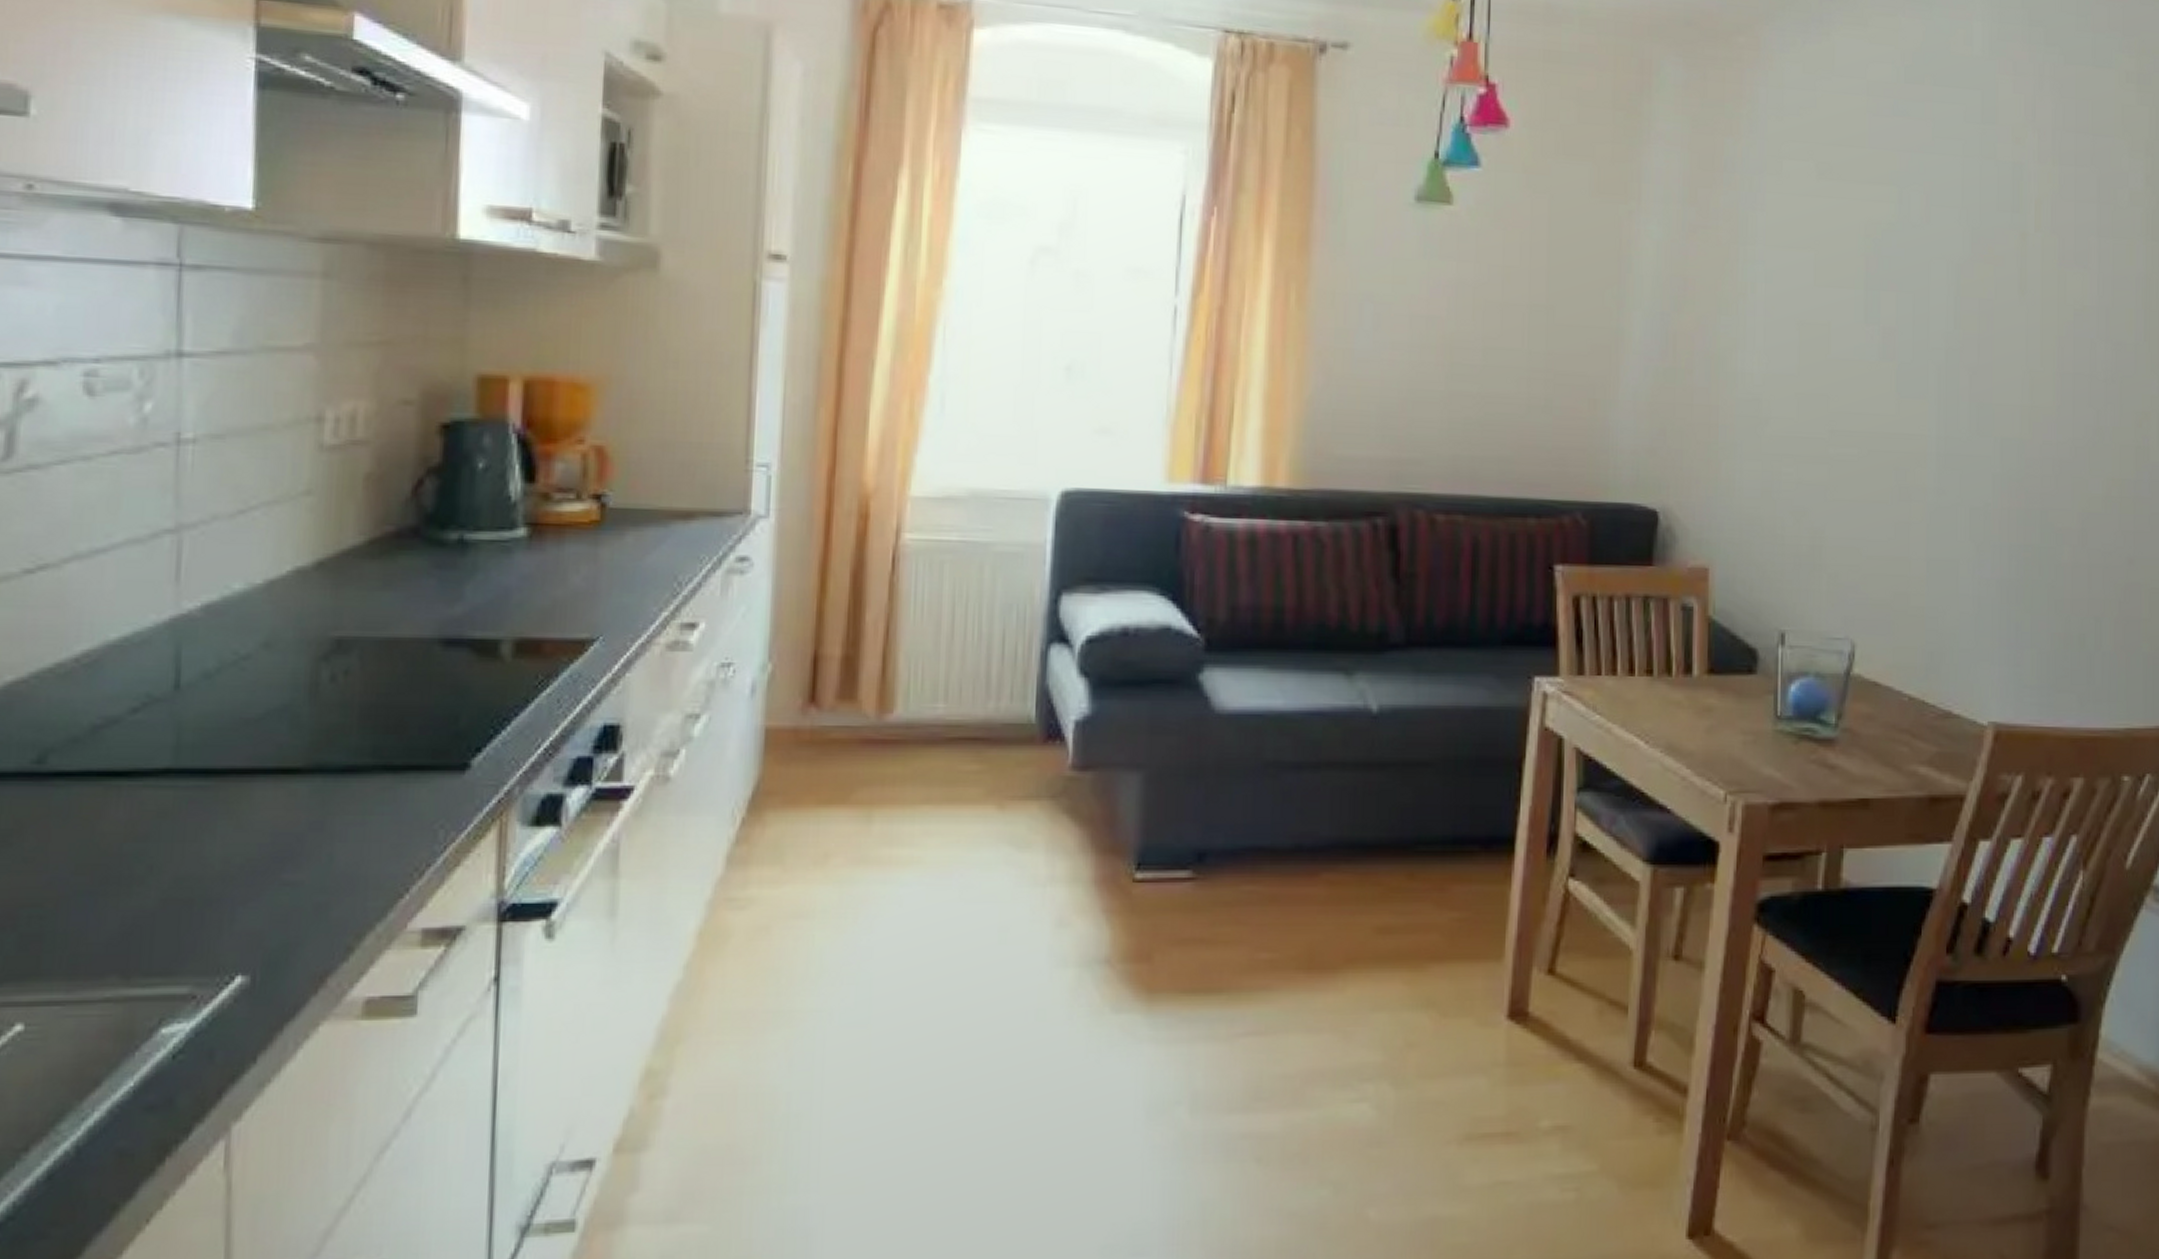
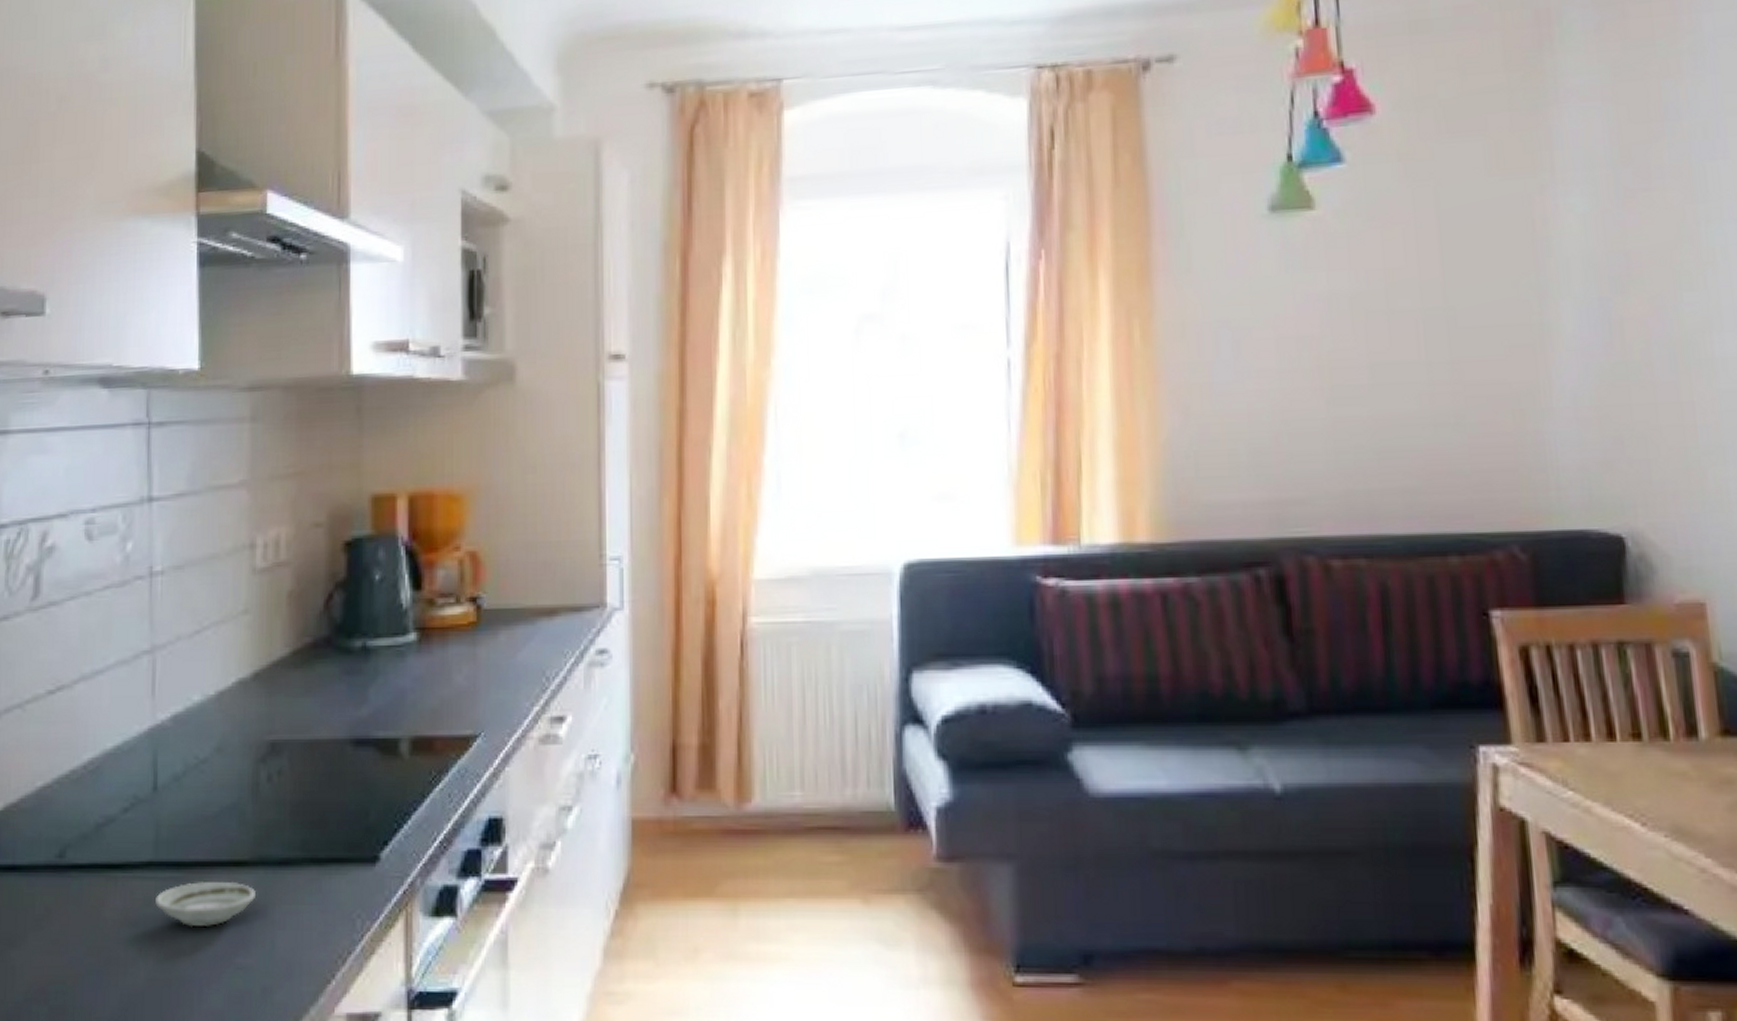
saucer: none [174,791,310,841] -> present [155,882,255,927]

